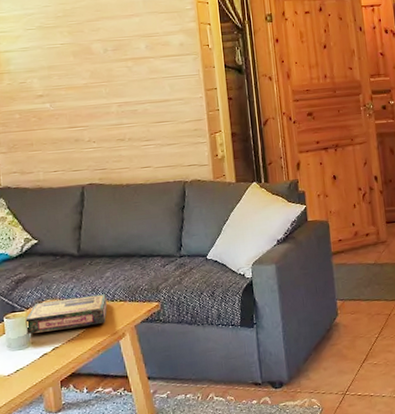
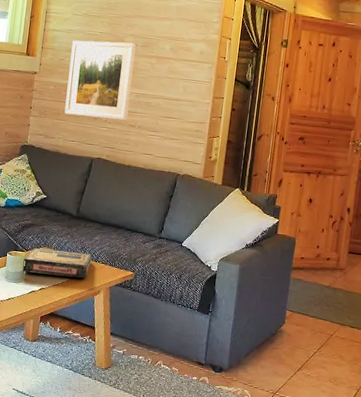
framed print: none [31,48,114,144] -> present [64,40,136,121]

